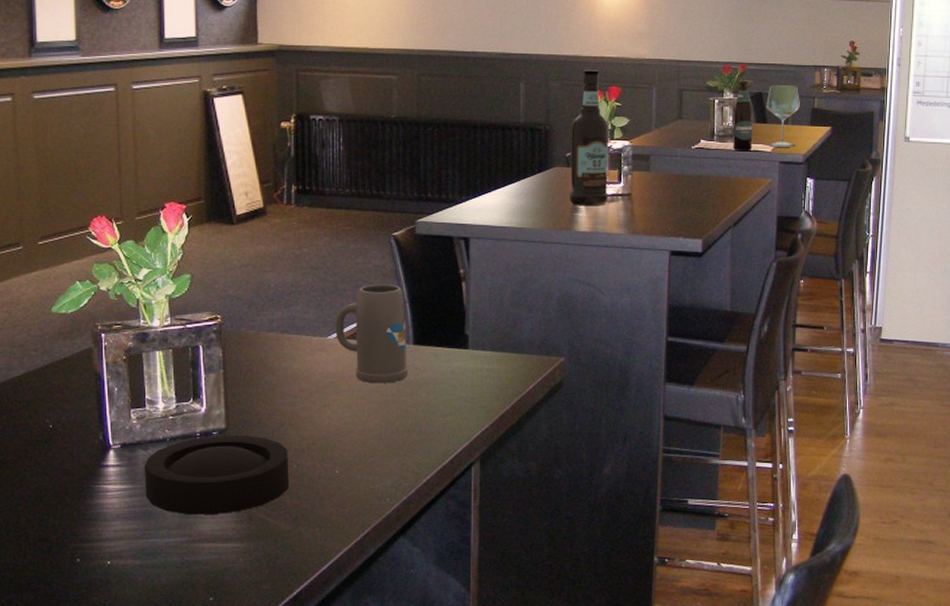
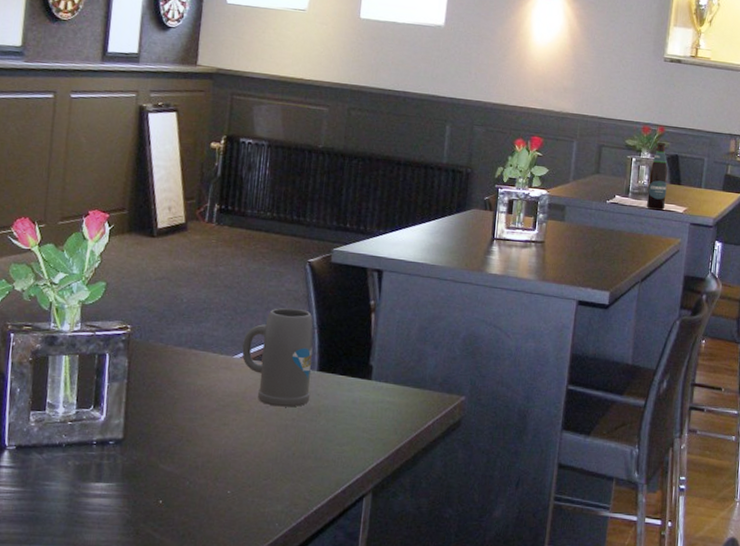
ashtray: present [144,434,289,515] -> none [34,445,182,525]
root beer: present [569,70,609,206] -> none [483,118,529,251]
wine glass: present [766,84,800,147] -> none [681,149,714,210]

